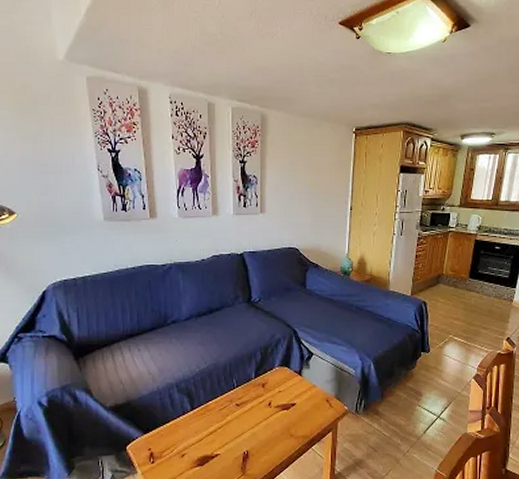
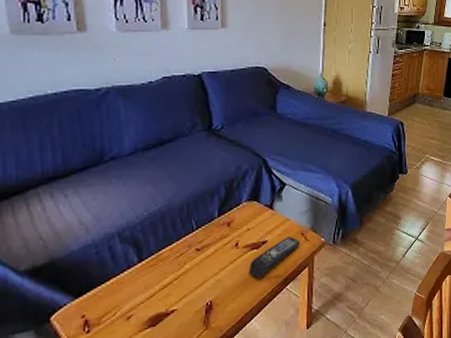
remote control: none [279,402,326,436] -> present [248,236,301,278]

